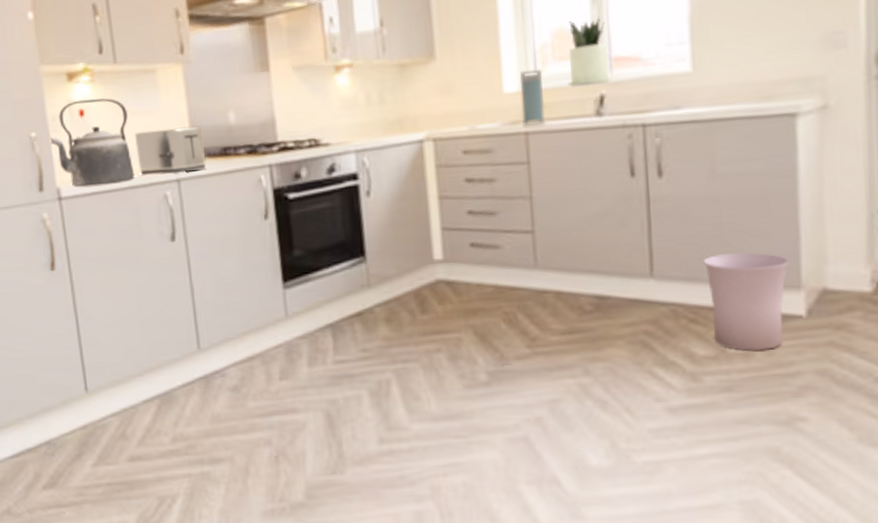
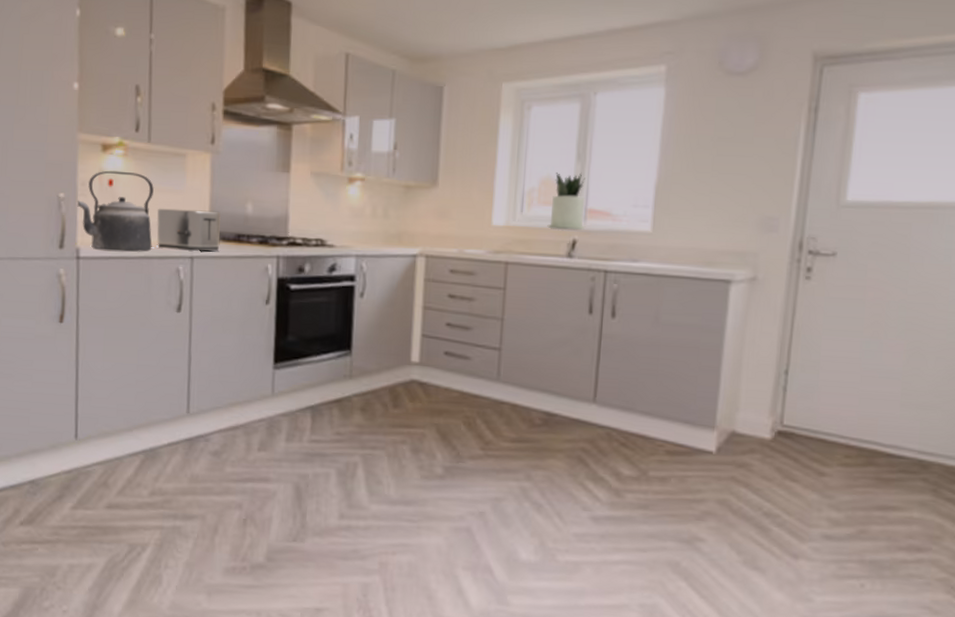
soap dispenser: present [519,69,545,126] -> none [503,208,528,257]
waste bin: present [703,252,790,352] -> none [638,390,709,478]

